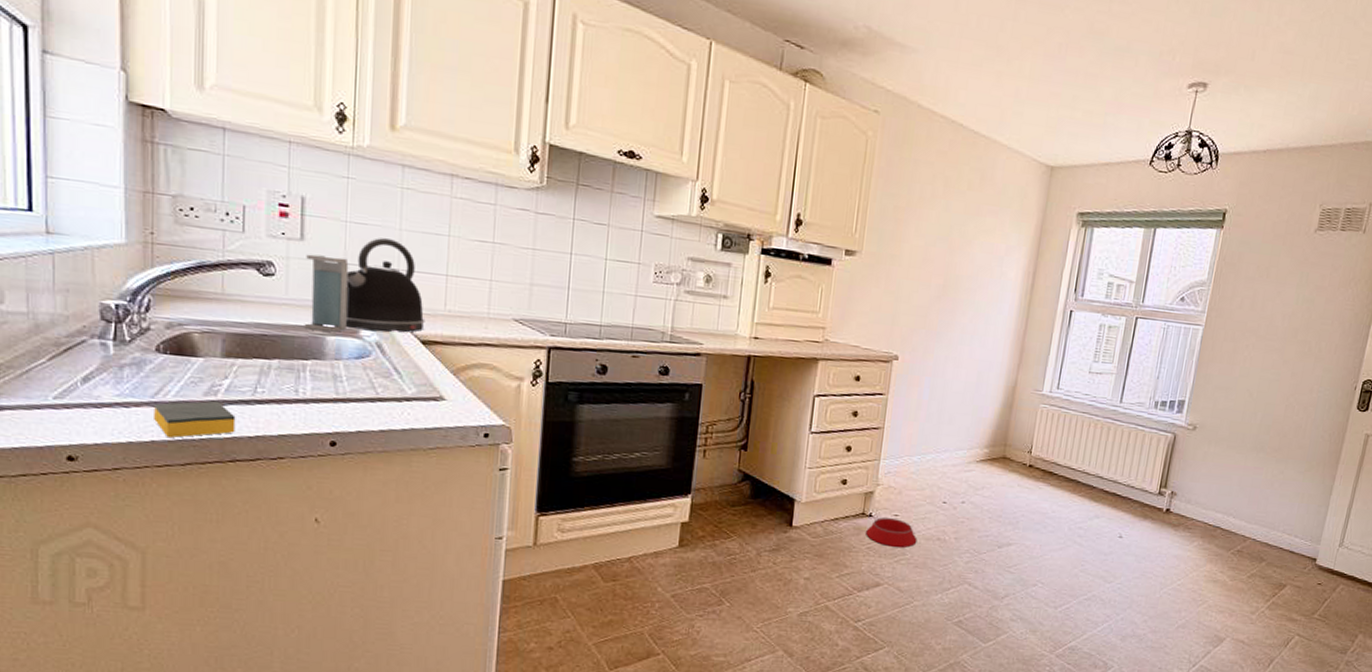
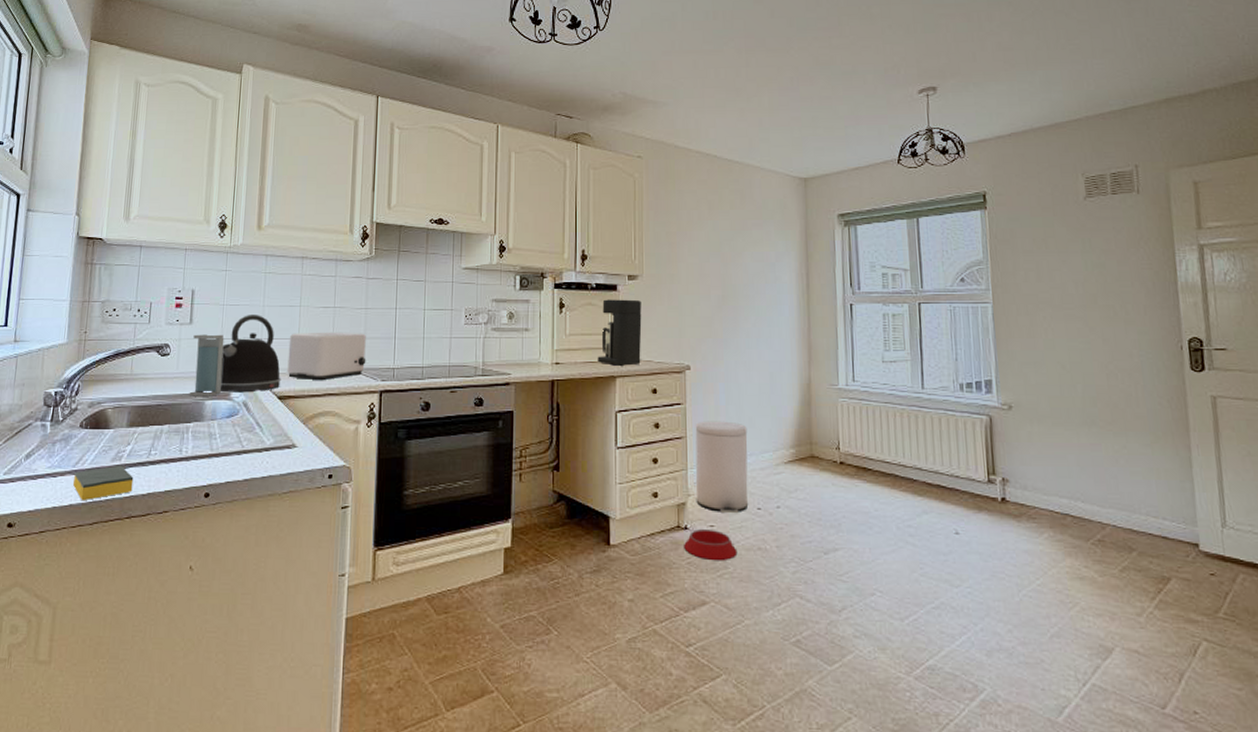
toaster: none [432,267,533,329] -> present [287,332,366,381]
coffee maker: none [800,273,857,349] -> present [597,299,642,366]
pedal bin: none [884,413,946,506] -> present [695,421,748,514]

